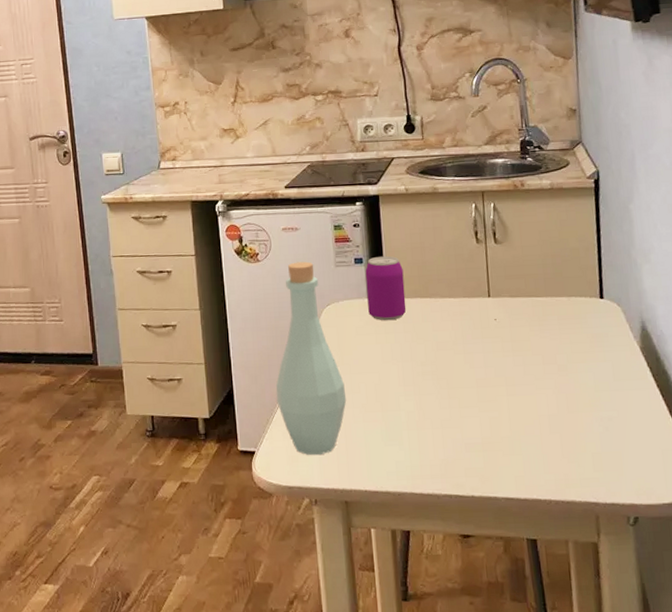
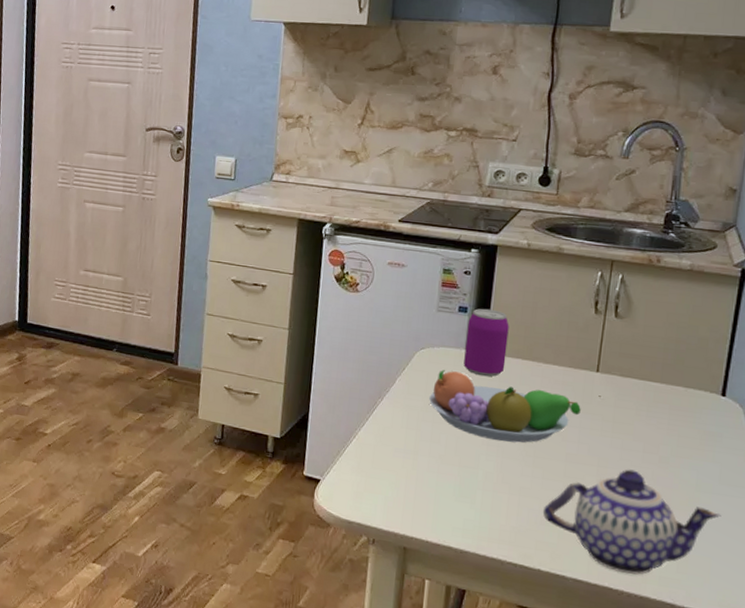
bottle: present [276,261,347,456] -> none [351,299,425,497]
fruit bowl: none [343,321,481,380] -> present [429,370,581,443]
teapot: none [465,383,622,482] -> present [542,469,721,575]

